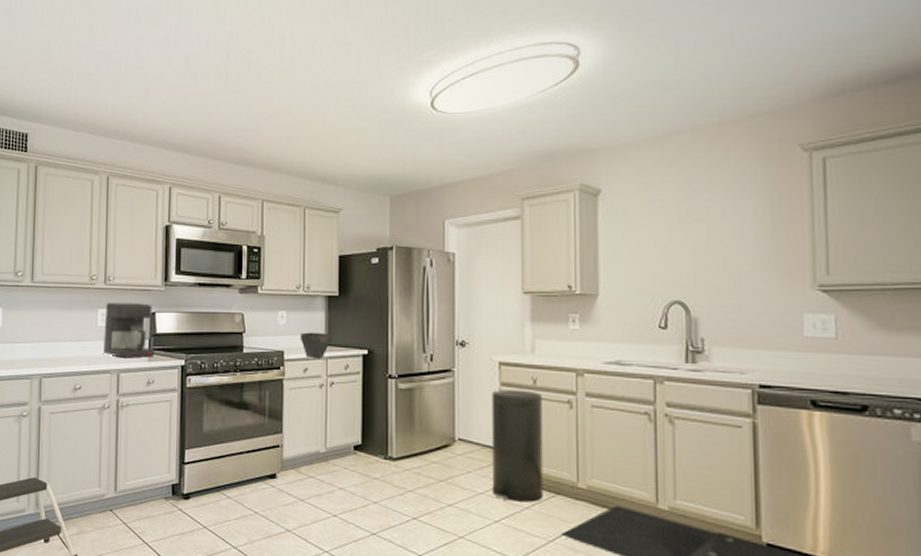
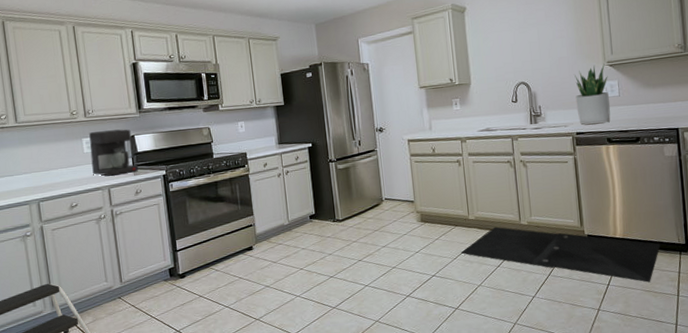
ceramic pot: present [299,332,332,358] -> none [257,134,283,155]
pedal bin: present [491,389,543,502] -> none [405,157,447,236]
planter: none [762,287,820,377] -> present [575,64,611,125]

